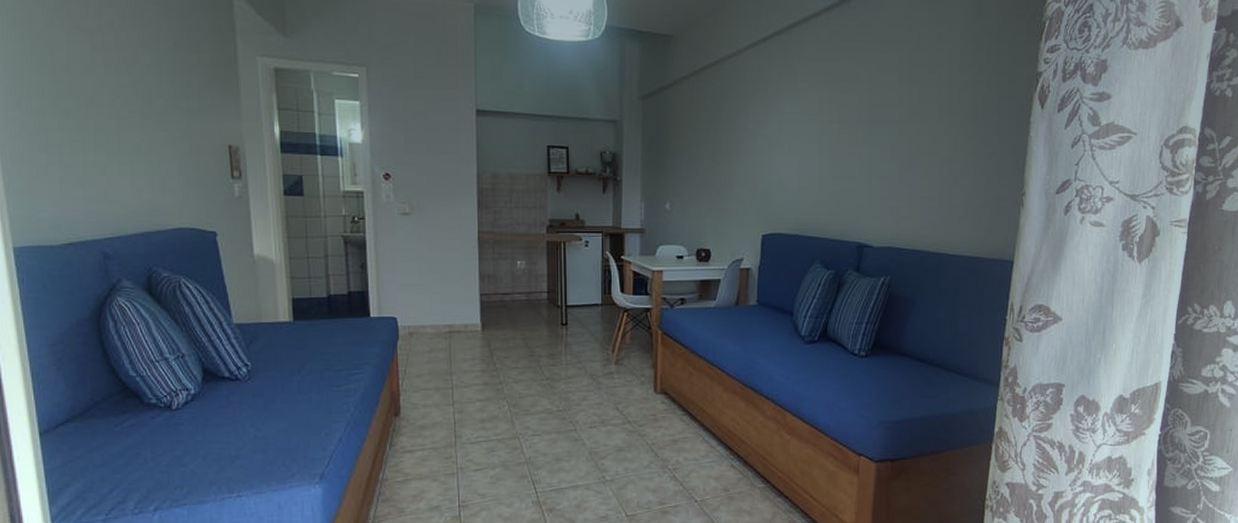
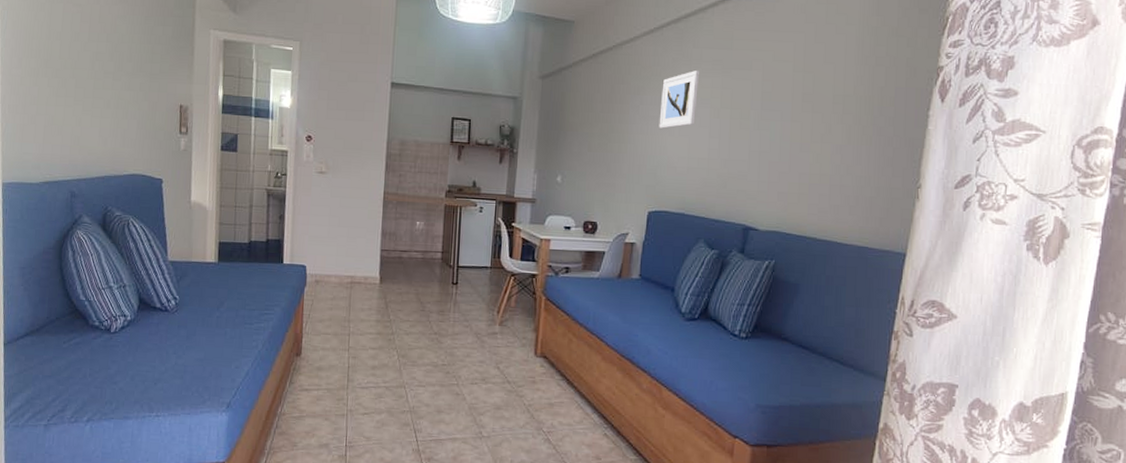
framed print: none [768,85,807,147] -> present [659,71,700,129]

